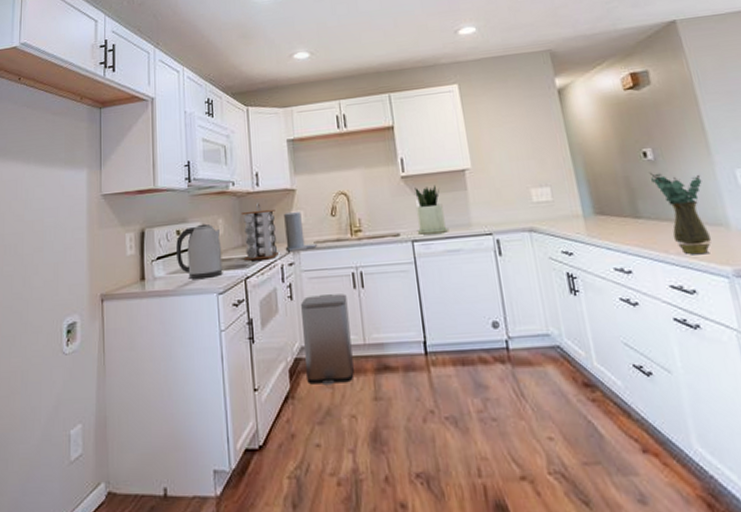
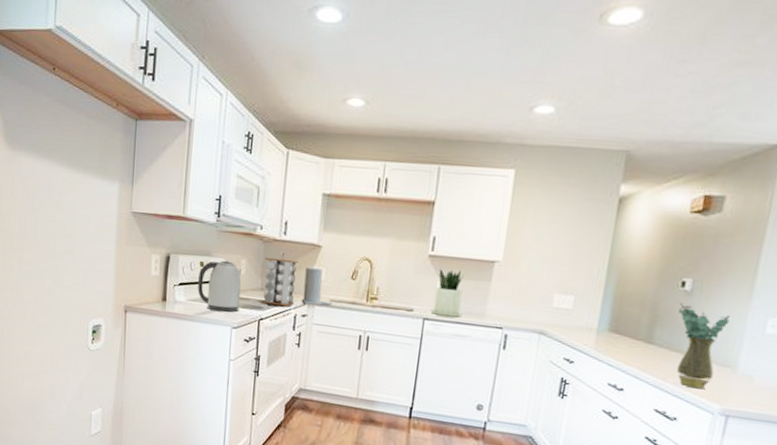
pedal bin: present [300,294,354,386] -> none [300,347,350,425]

